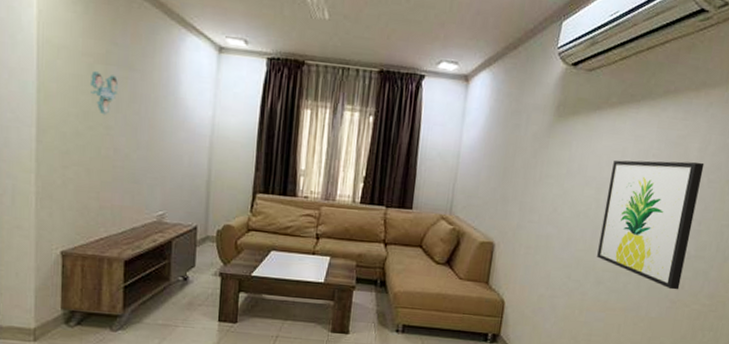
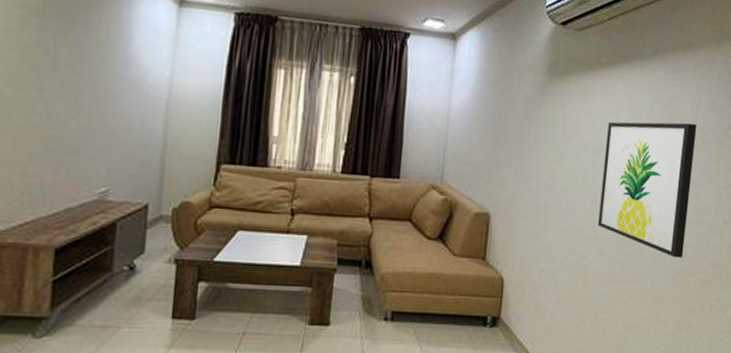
wall decoration: present [89,71,119,115] -> none [20,25,57,76]

